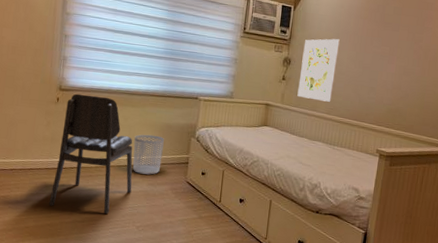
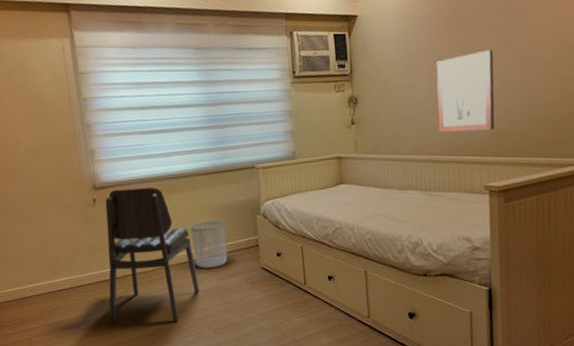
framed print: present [297,38,341,102] -> none [369,61,417,141]
wall art: none [350,43,402,107] -> present [436,49,495,133]

